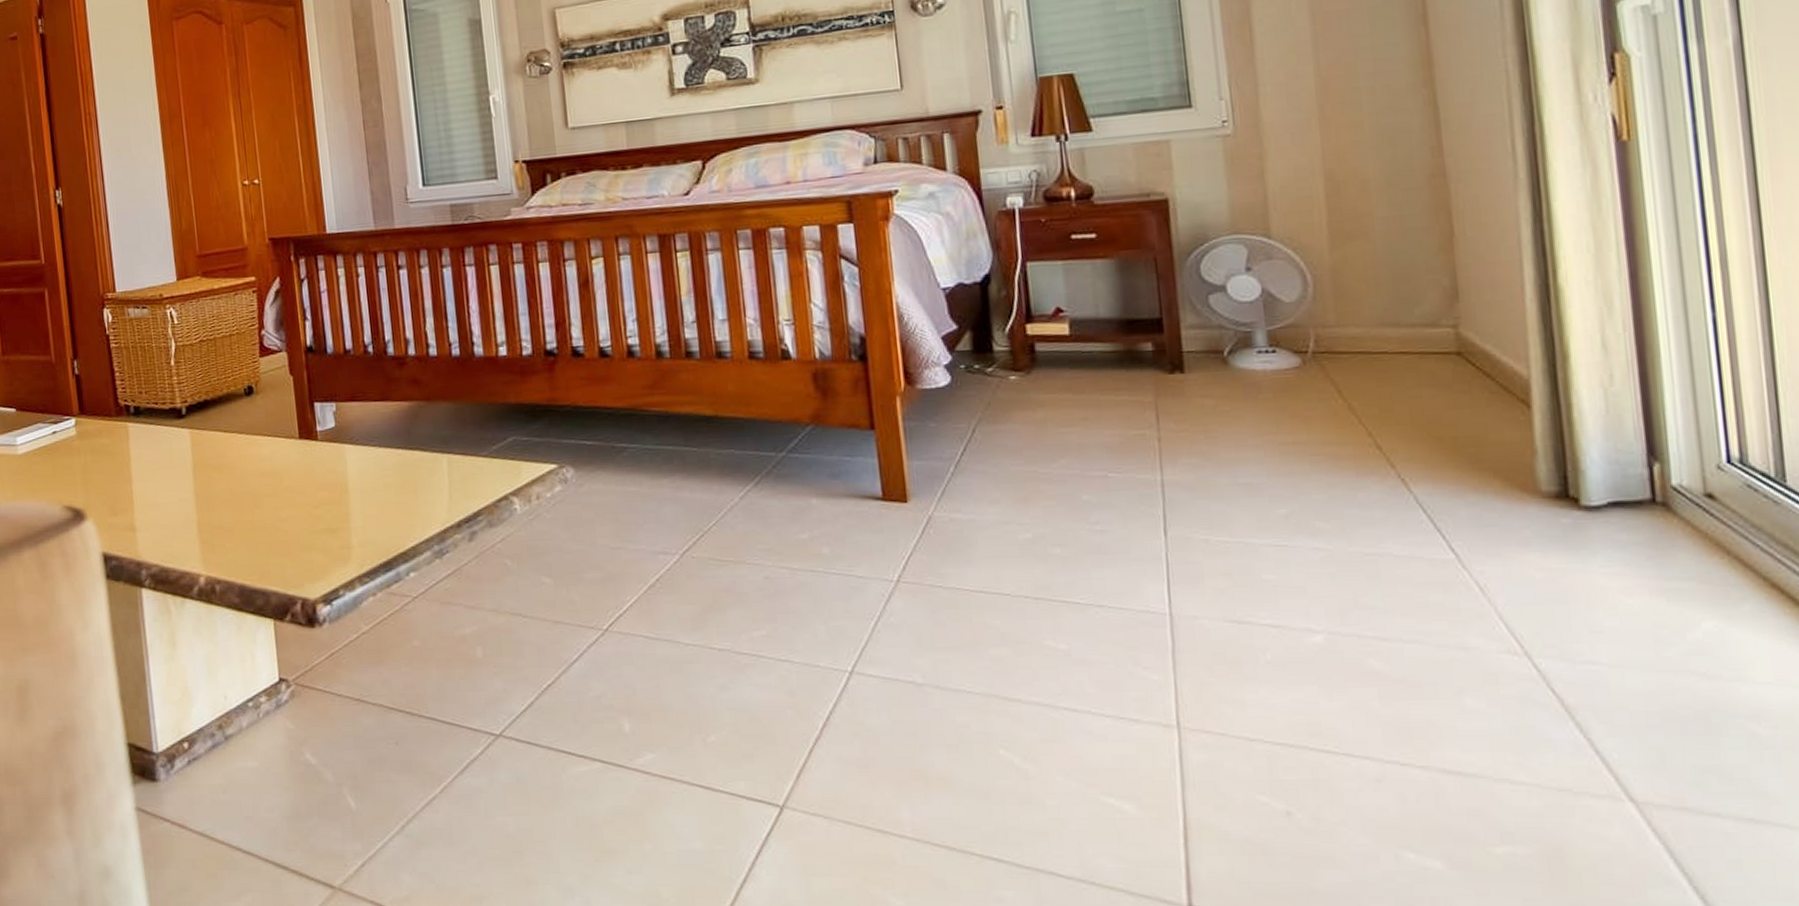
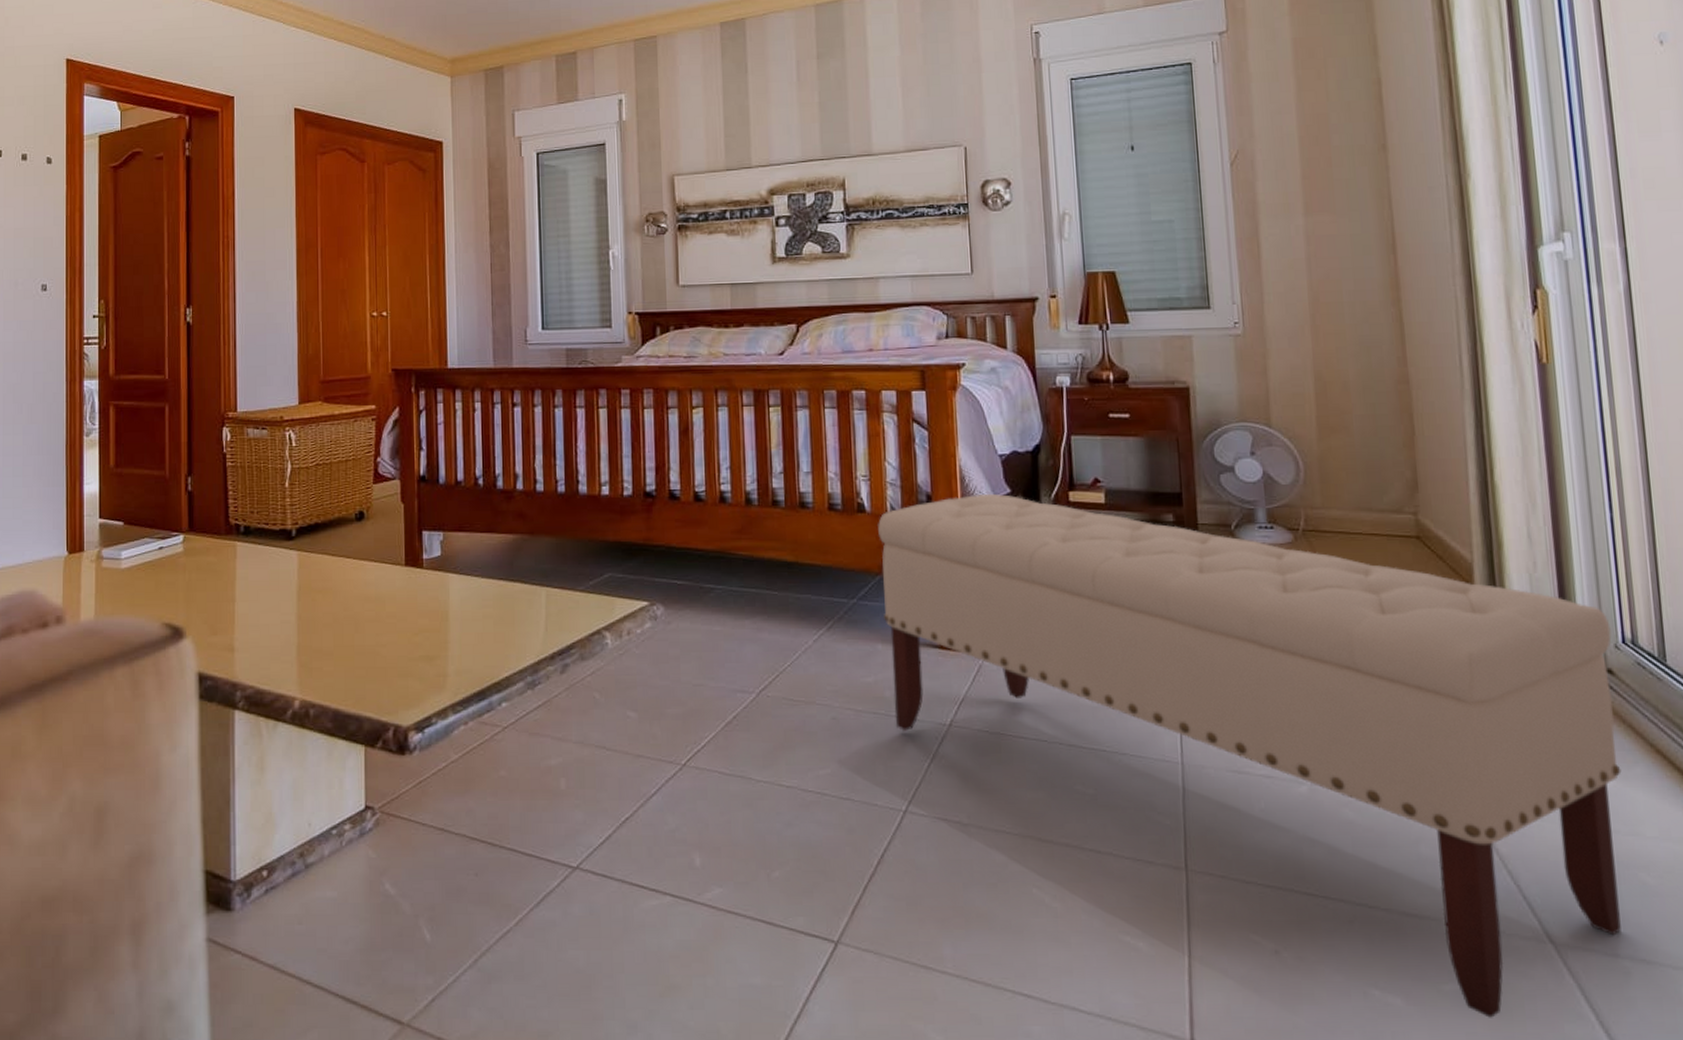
bench: none [805,330,1725,883] -> present [878,493,1622,1018]

